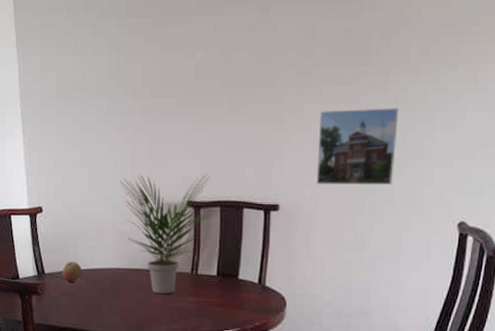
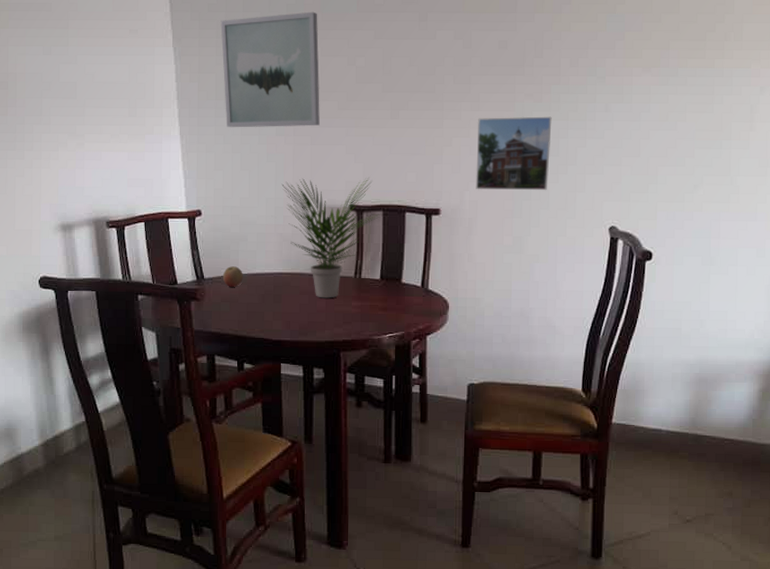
wall art: none [62,7,159,126] -> present [220,11,320,128]

